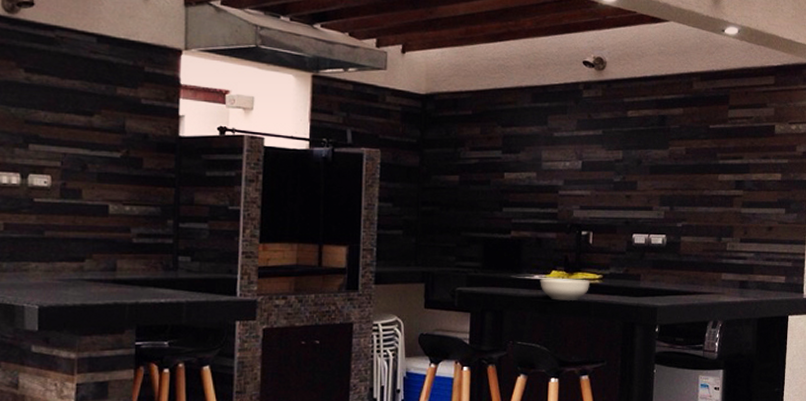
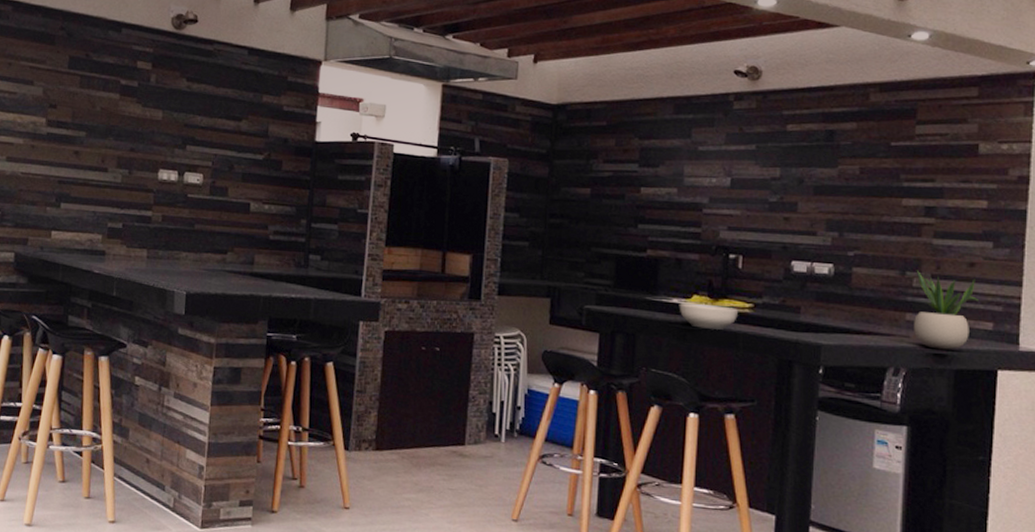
potted plant: none [728,236,775,302] -> present [914,270,978,350]

